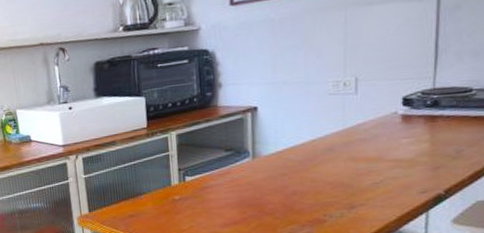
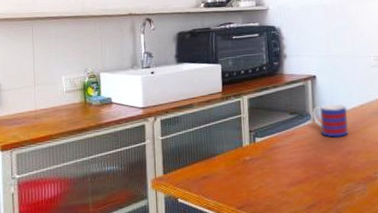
mug: none [251,138,295,177] -> present [312,103,348,138]

